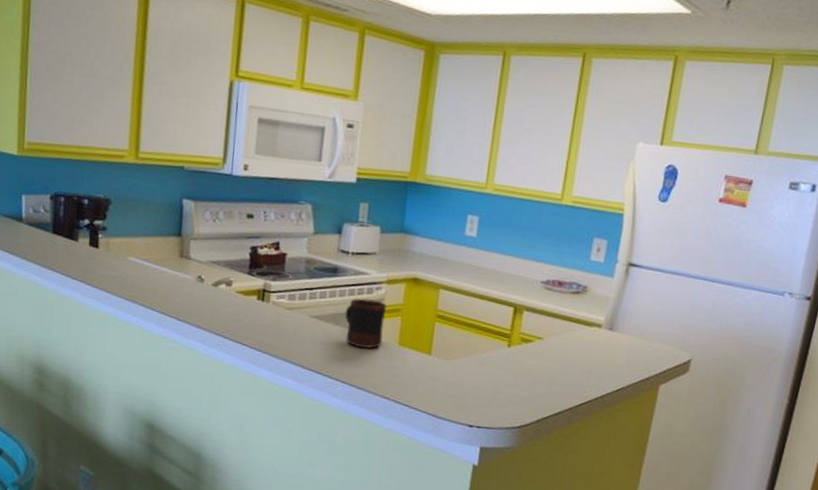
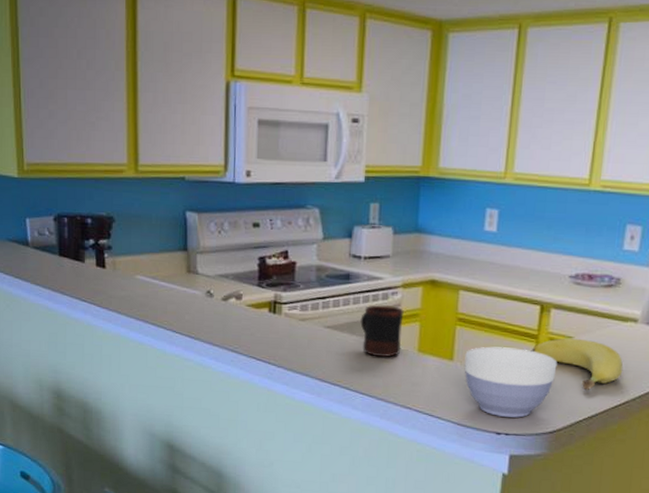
bowl: none [441,343,528,412] -> present [464,346,557,418]
banana: none [503,339,588,389] -> present [530,338,624,391]

